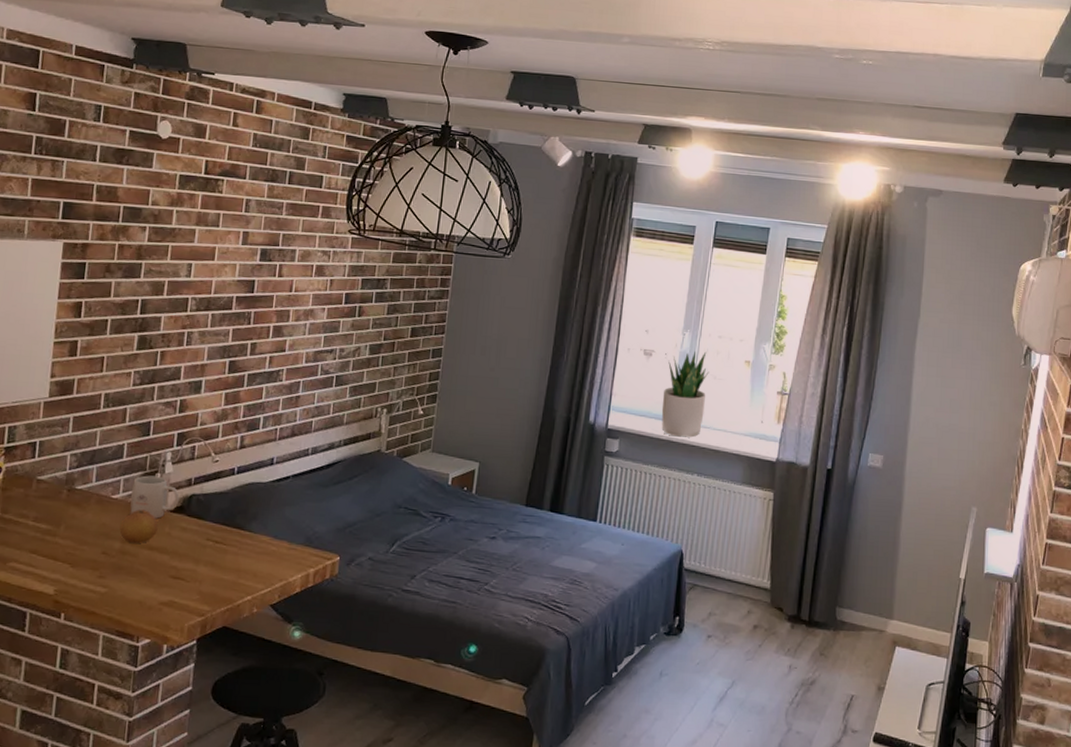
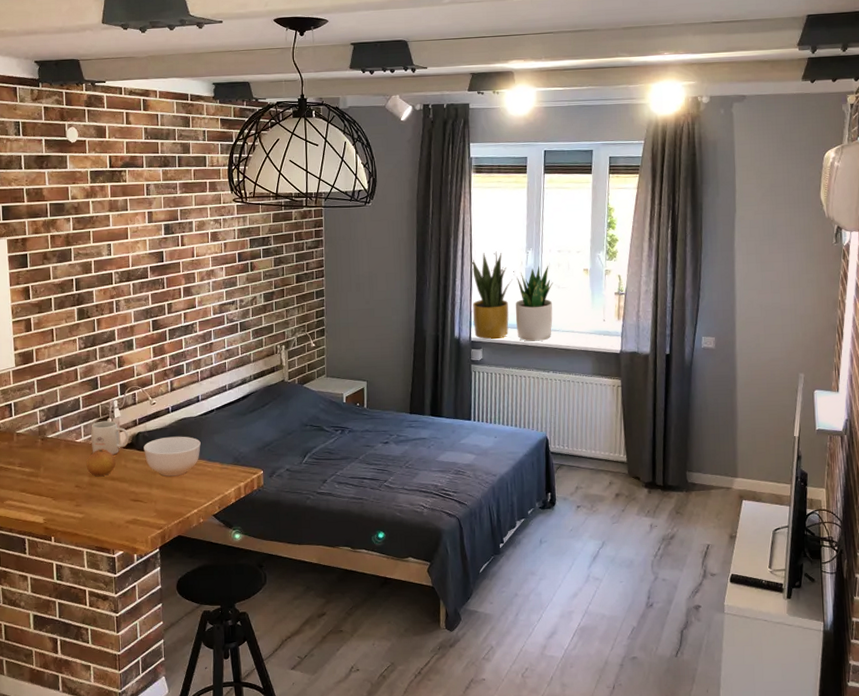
bowl: none [195,503,268,553] -> present [143,436,201,476]
planter: none [612,328,663,430] -> present [471,251,512,340]

